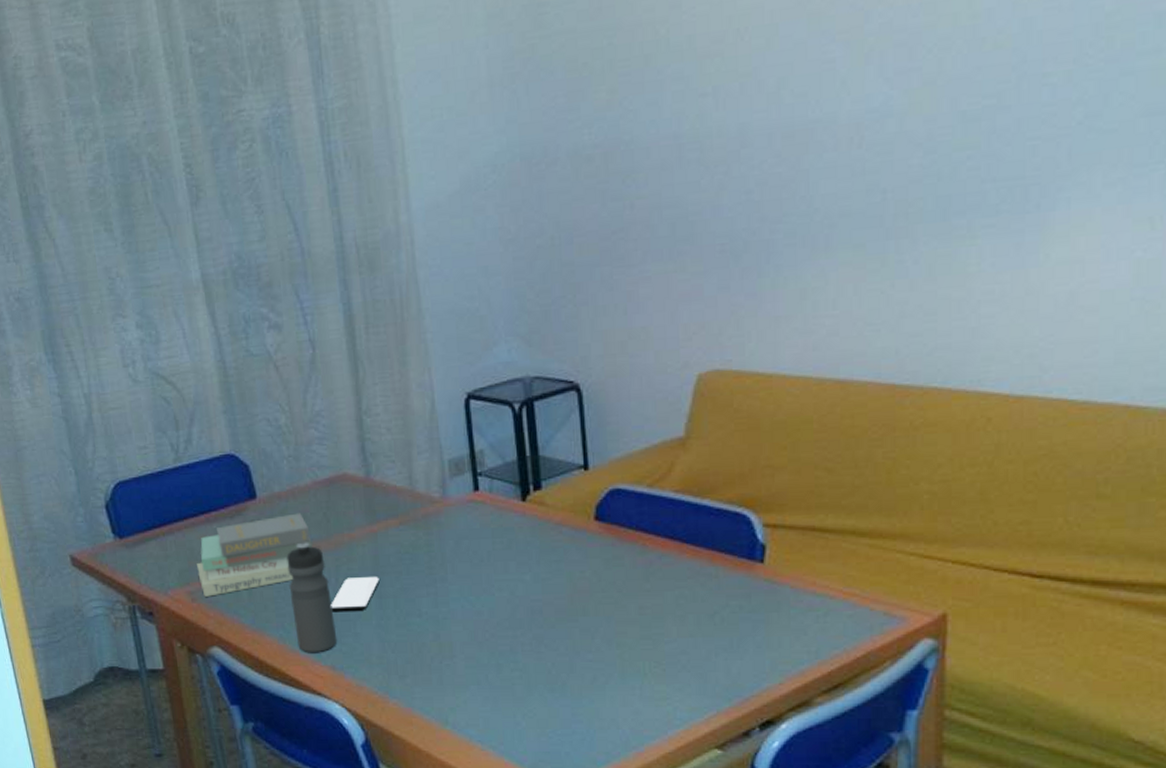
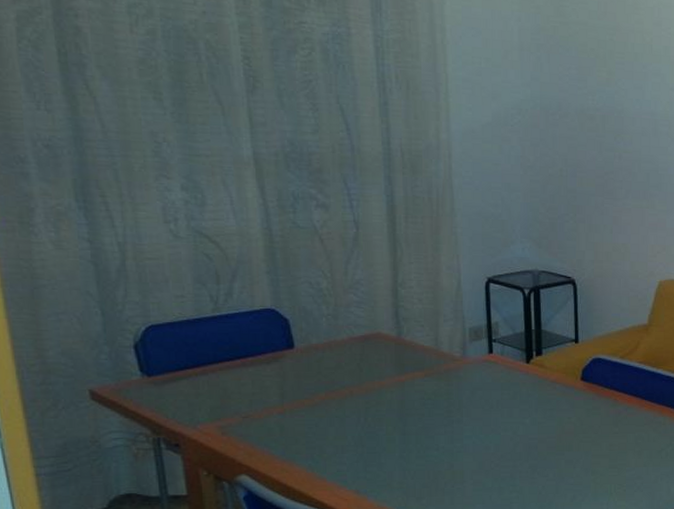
books: present [197,513,313,597] -> none [230,363,345,431]
water bottle: present [286,542,338,653] -> none [320,387,363,480]
phone: present [331,577,380,612] -> none [359,418,404,446]

